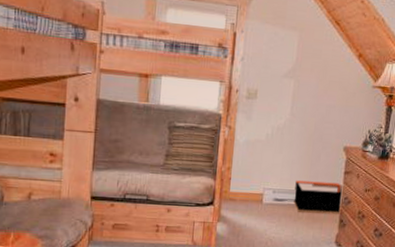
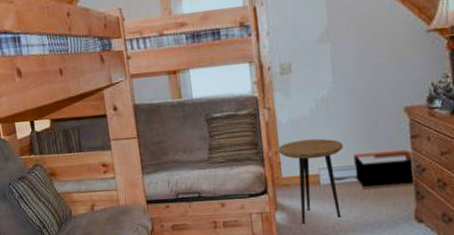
side table: none [231,160,288,238] -> present [278,138,343,225]

